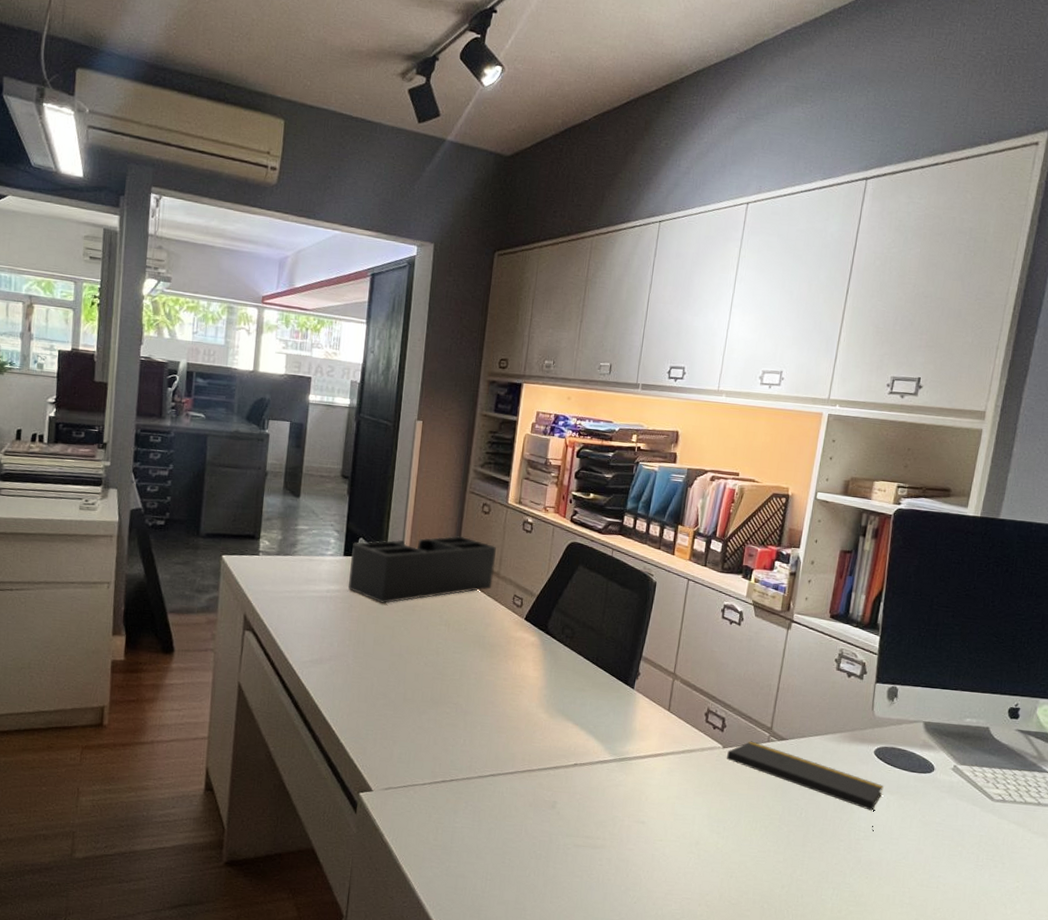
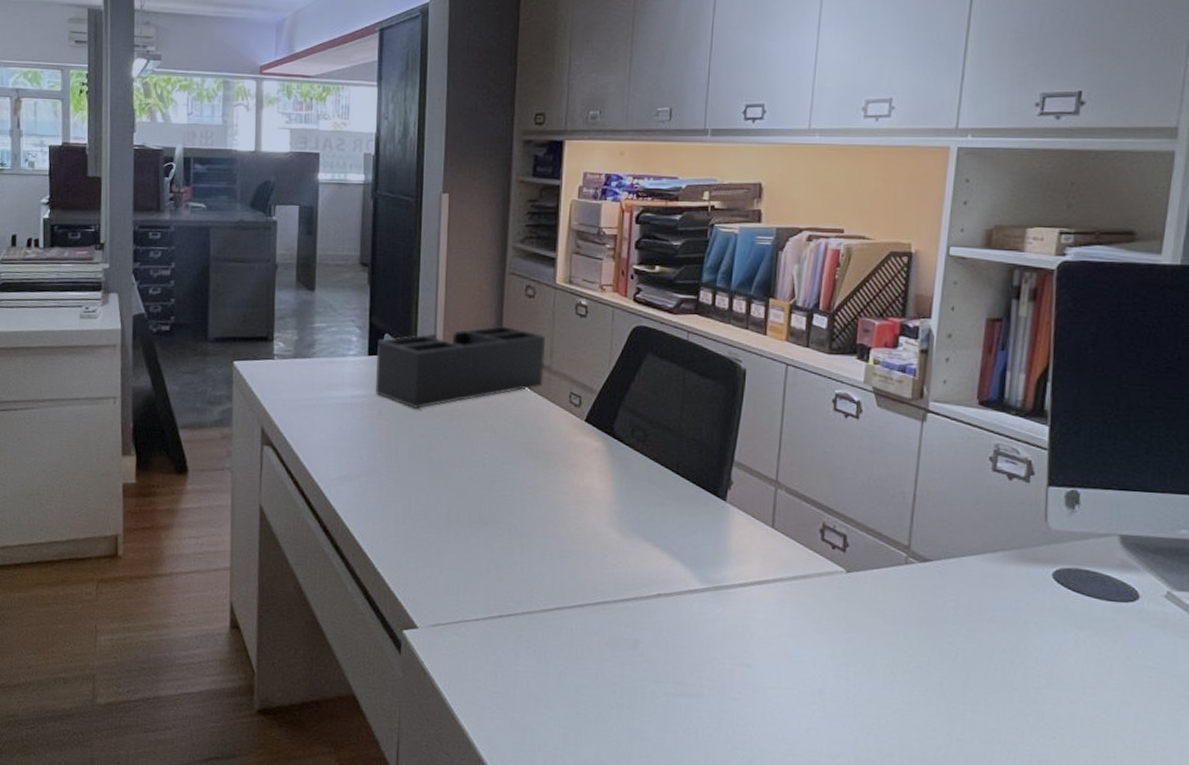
notepad: present [727,741,884,831] -> none [852,563,1069,678]

